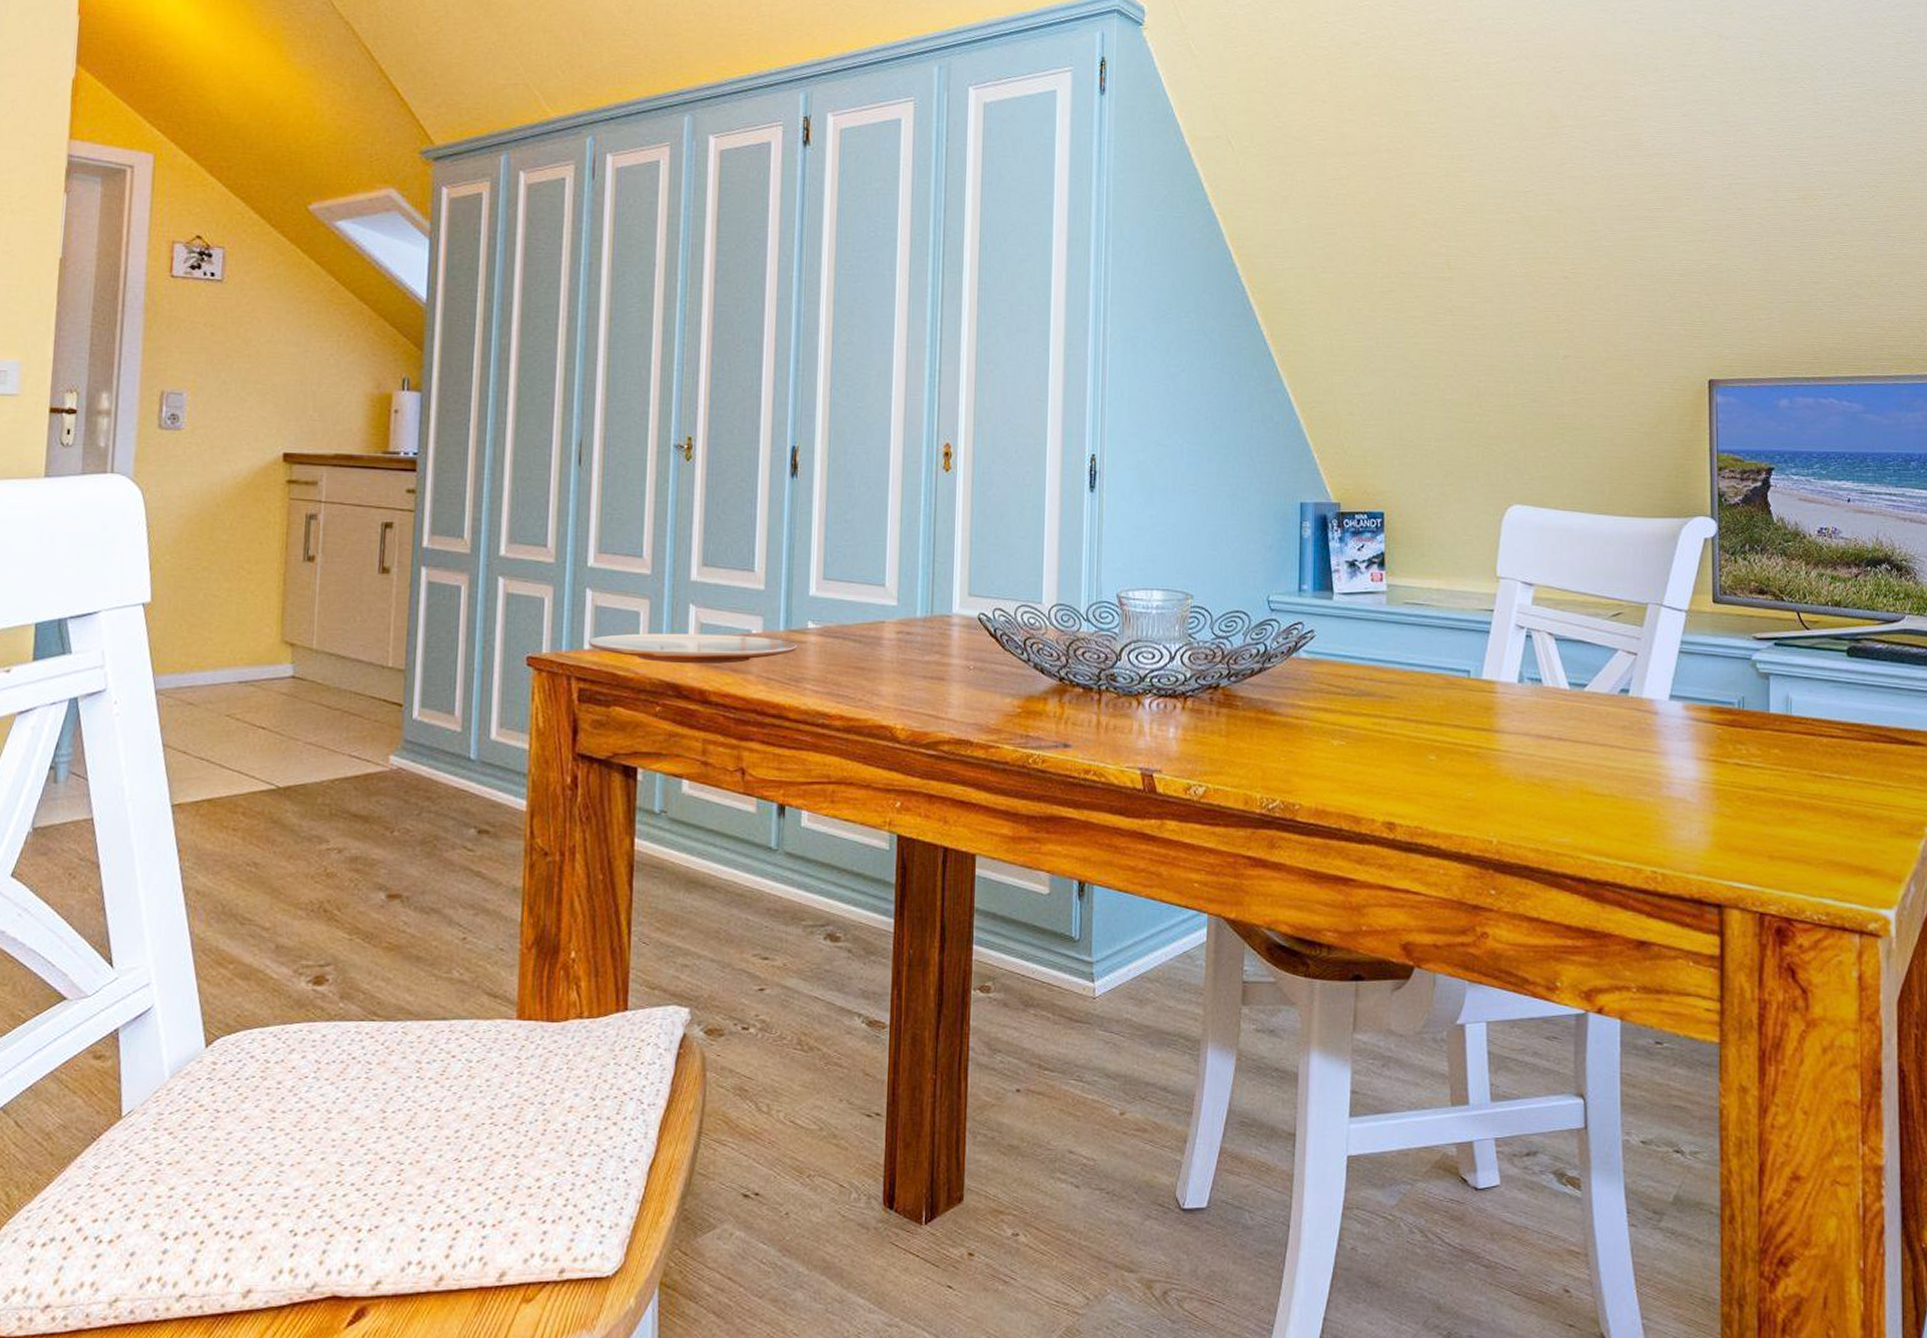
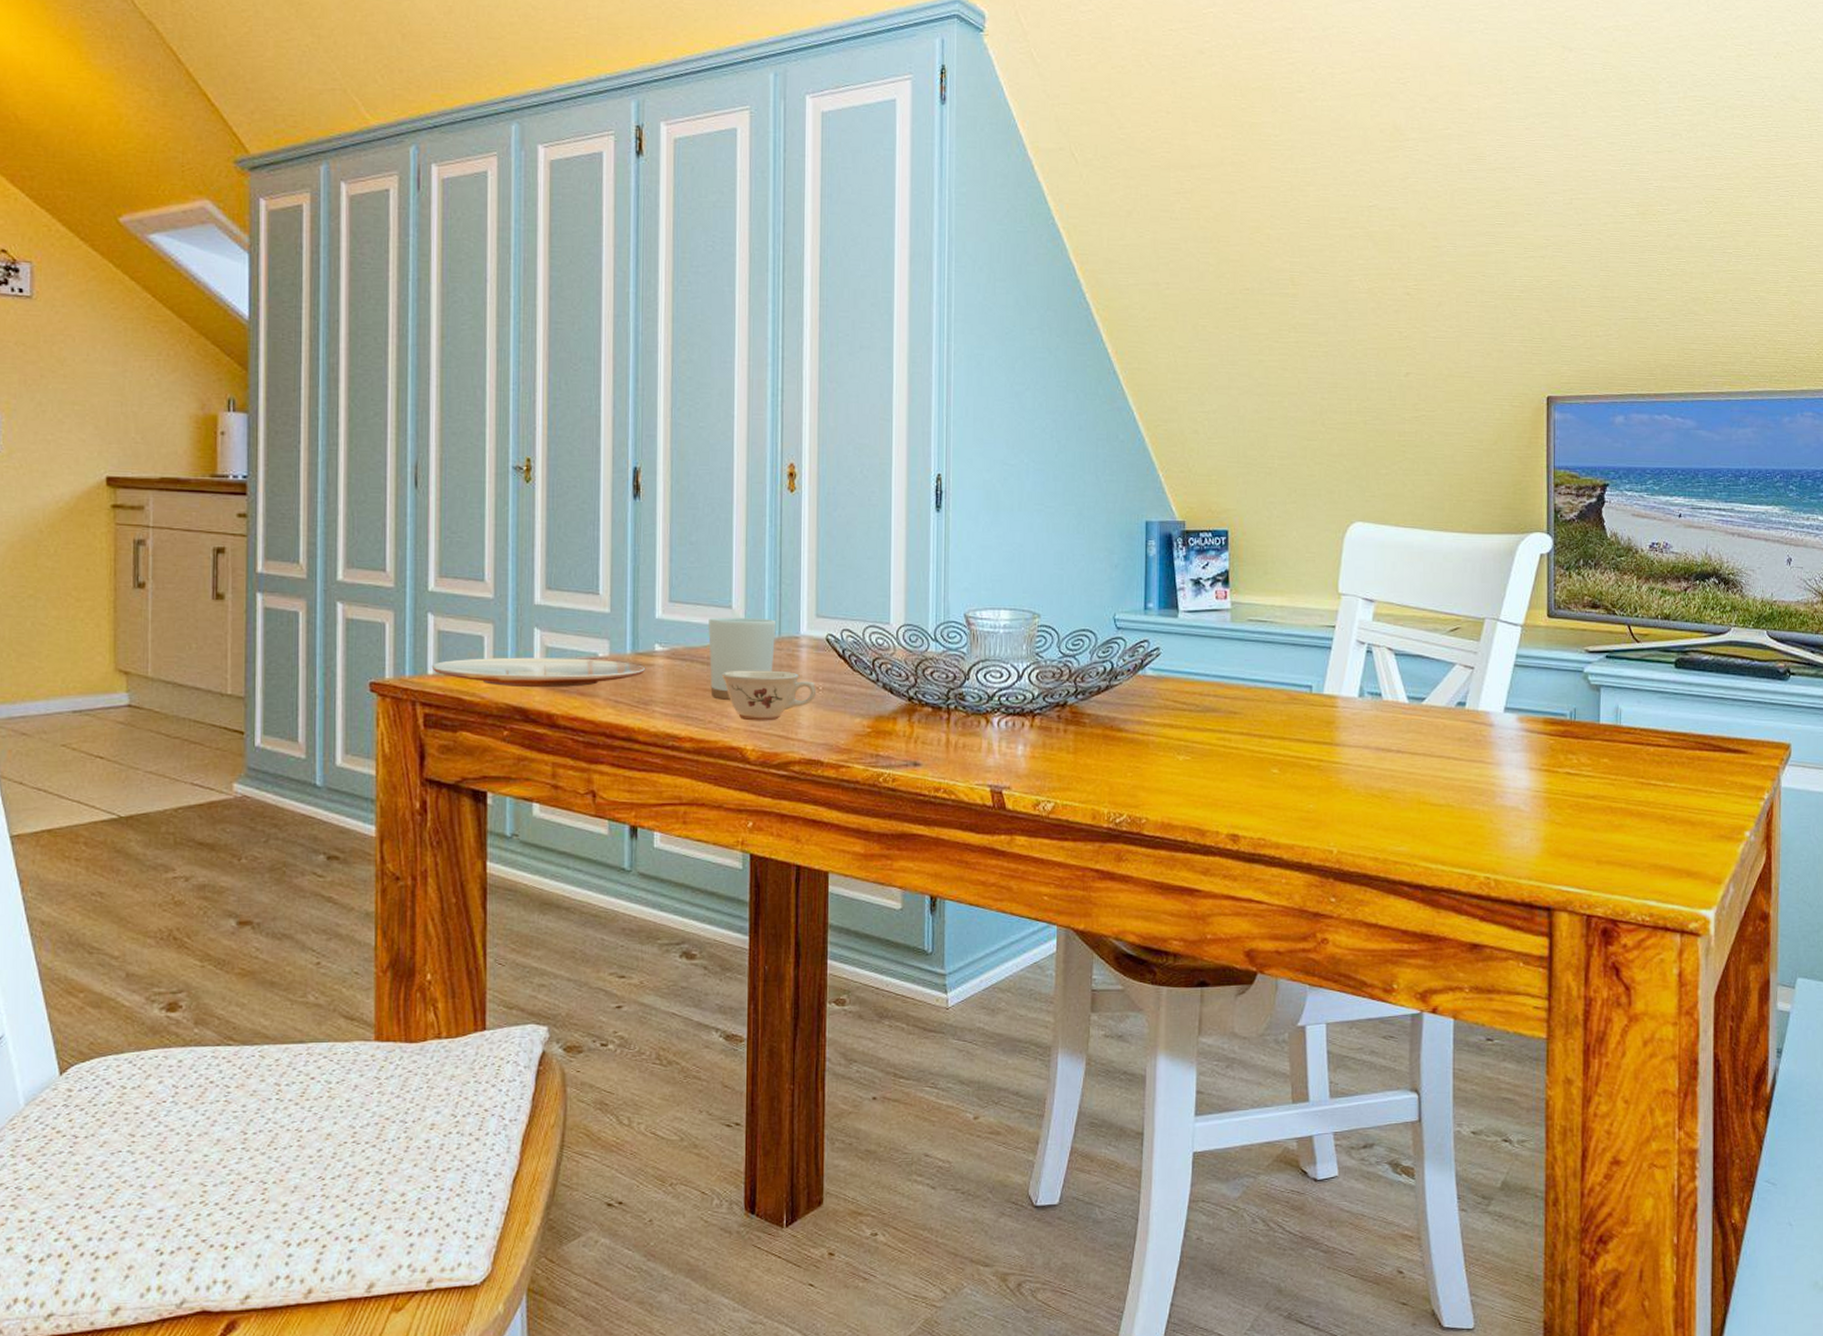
mug: none [861,595,929,679] -> present [708,617,777,701]
teacup: none [873,648,968,700] -> present [721,670,817,721]

